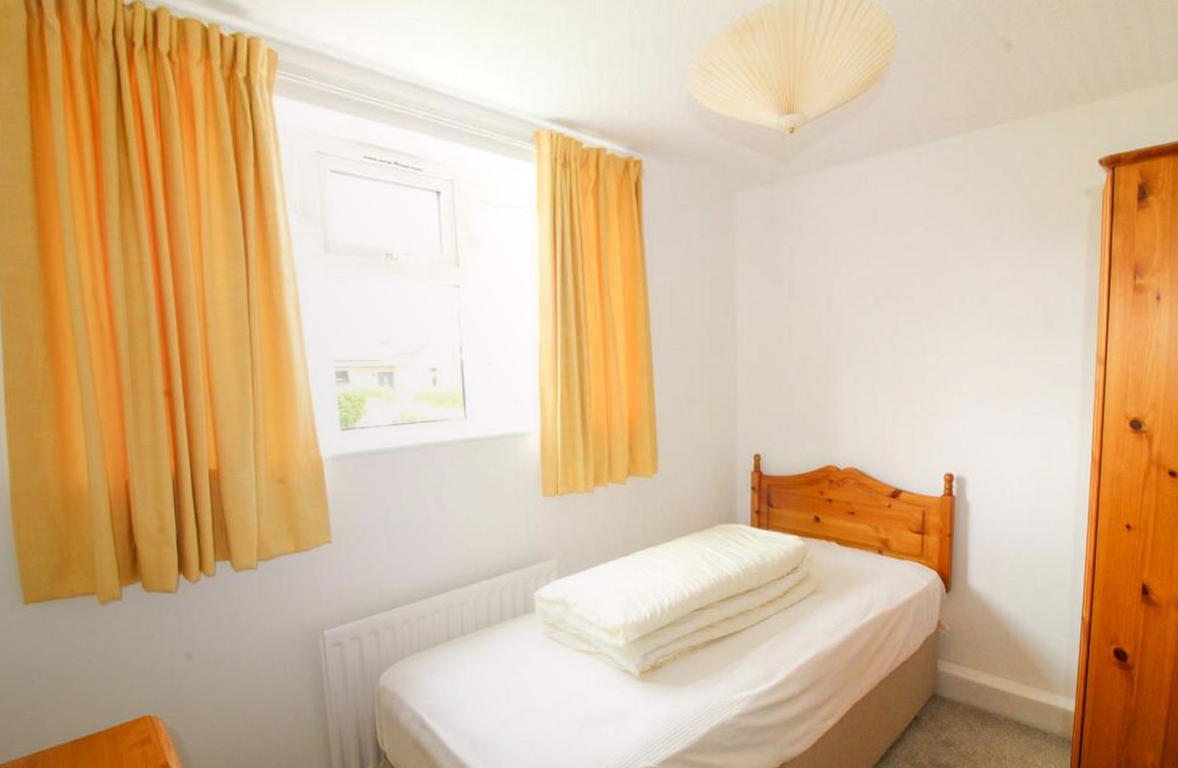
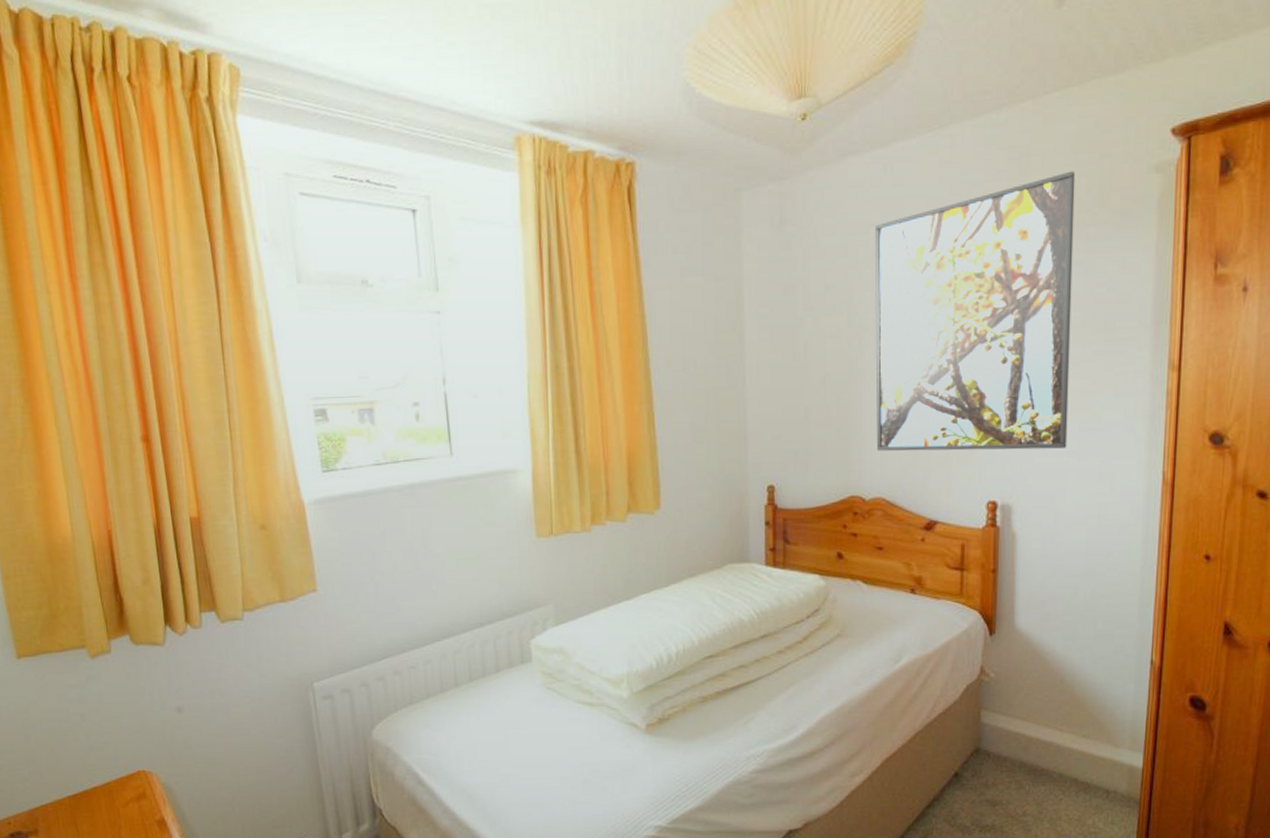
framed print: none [850,190,1021,429] -> present [875,171,1076,451]

